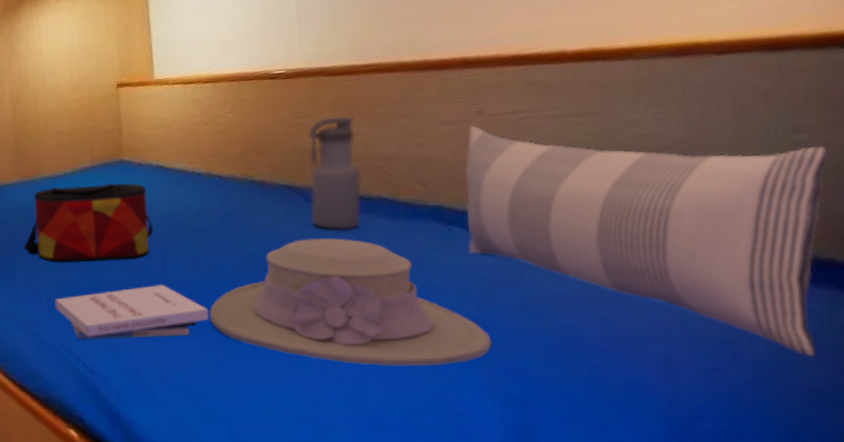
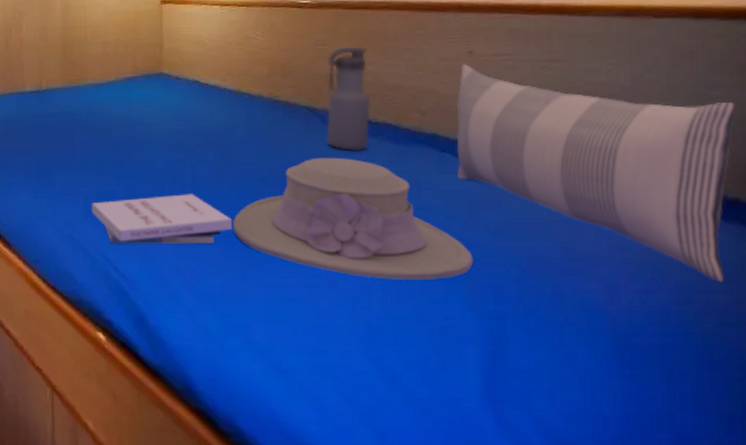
bag: present [23,183,154,262] -> none [64,93,187,168]

